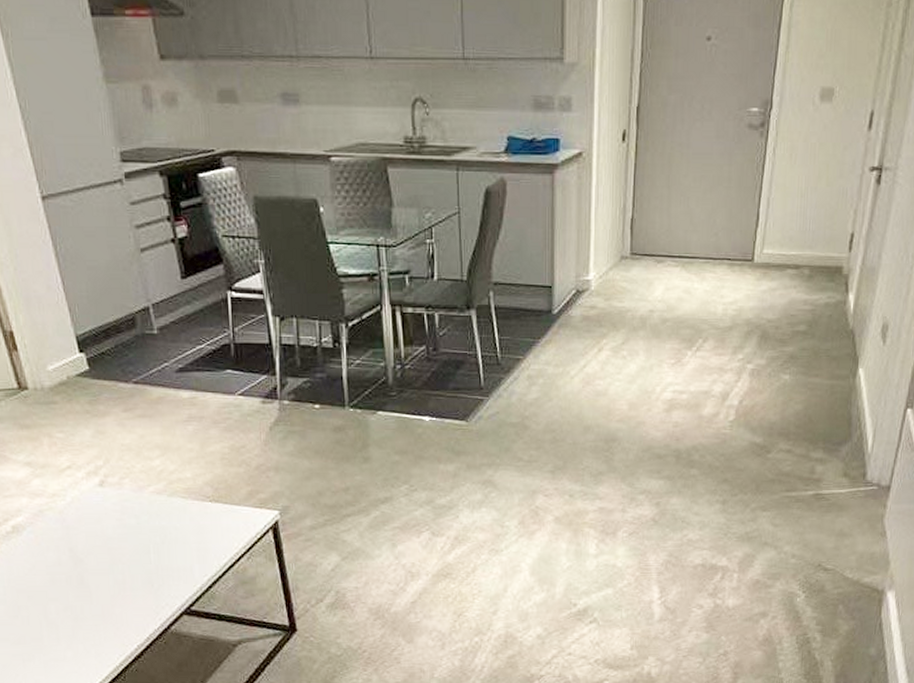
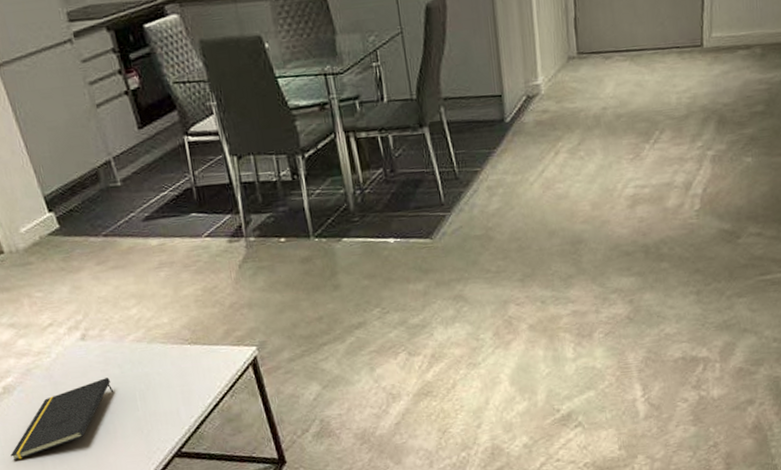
notepad: none [13,527,128,602] -> present [10,378,114,460]

